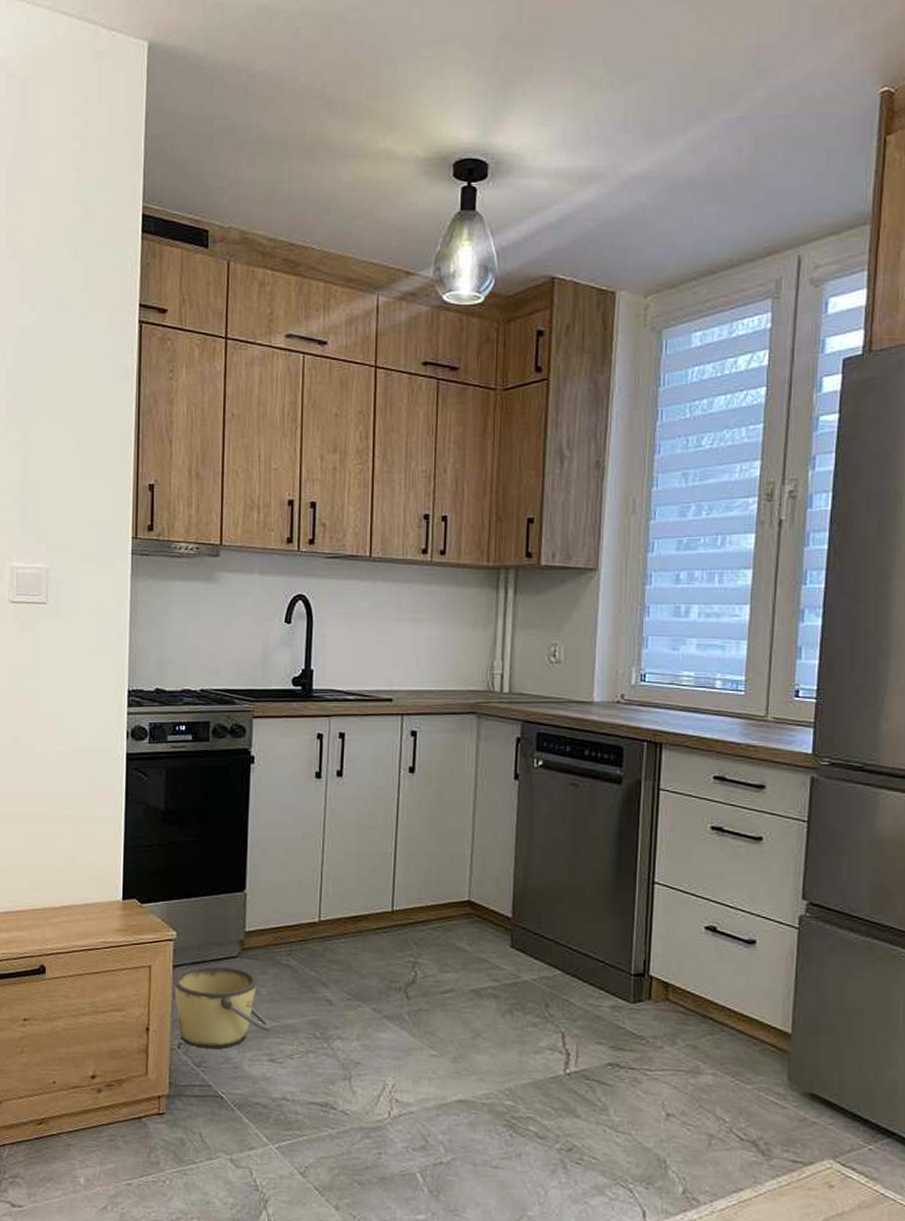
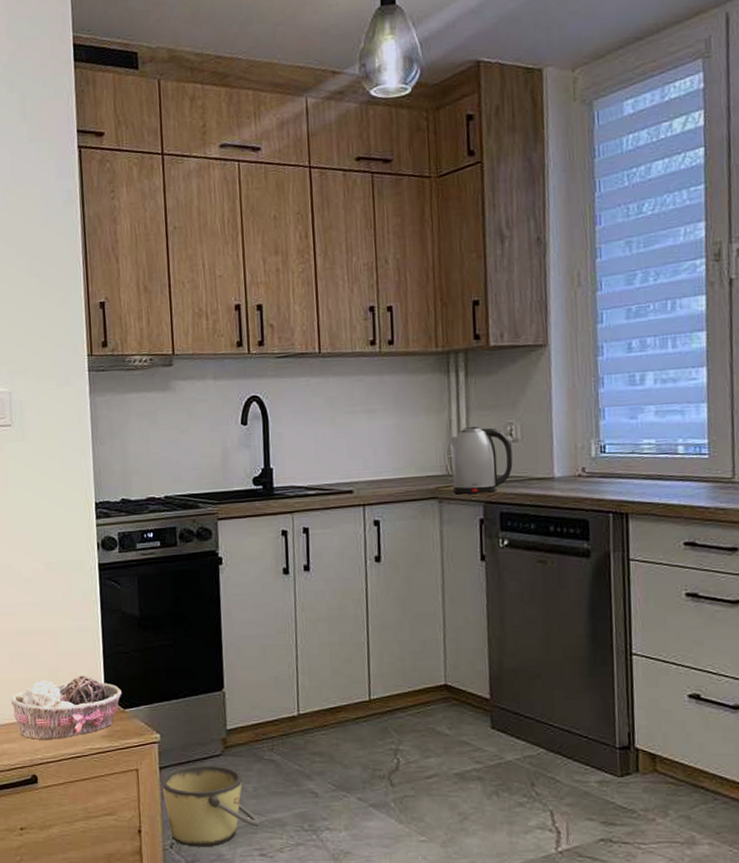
decorative basket: none [24,866,140,930] -> present [10,675,122,740]
kettle: none [493,644,554,712] -> present [450,426,513,494]

